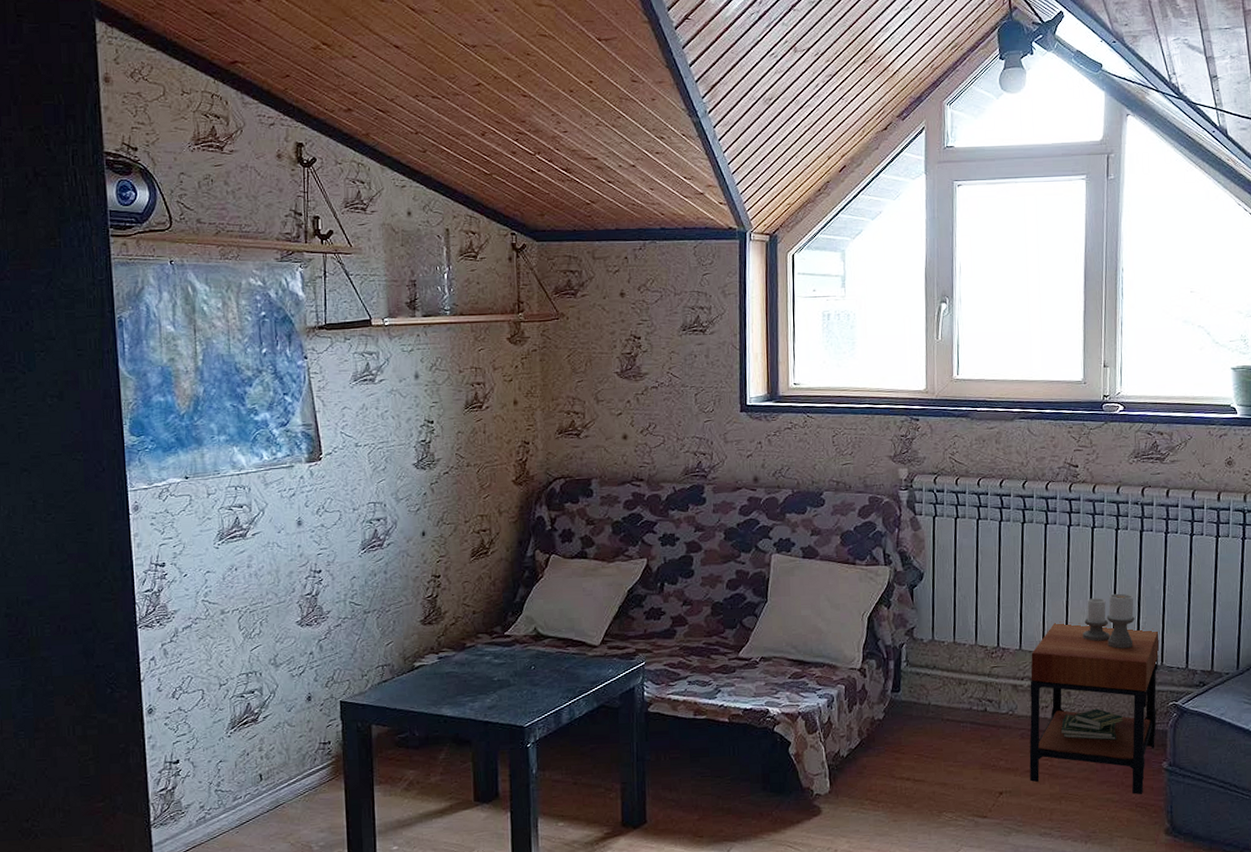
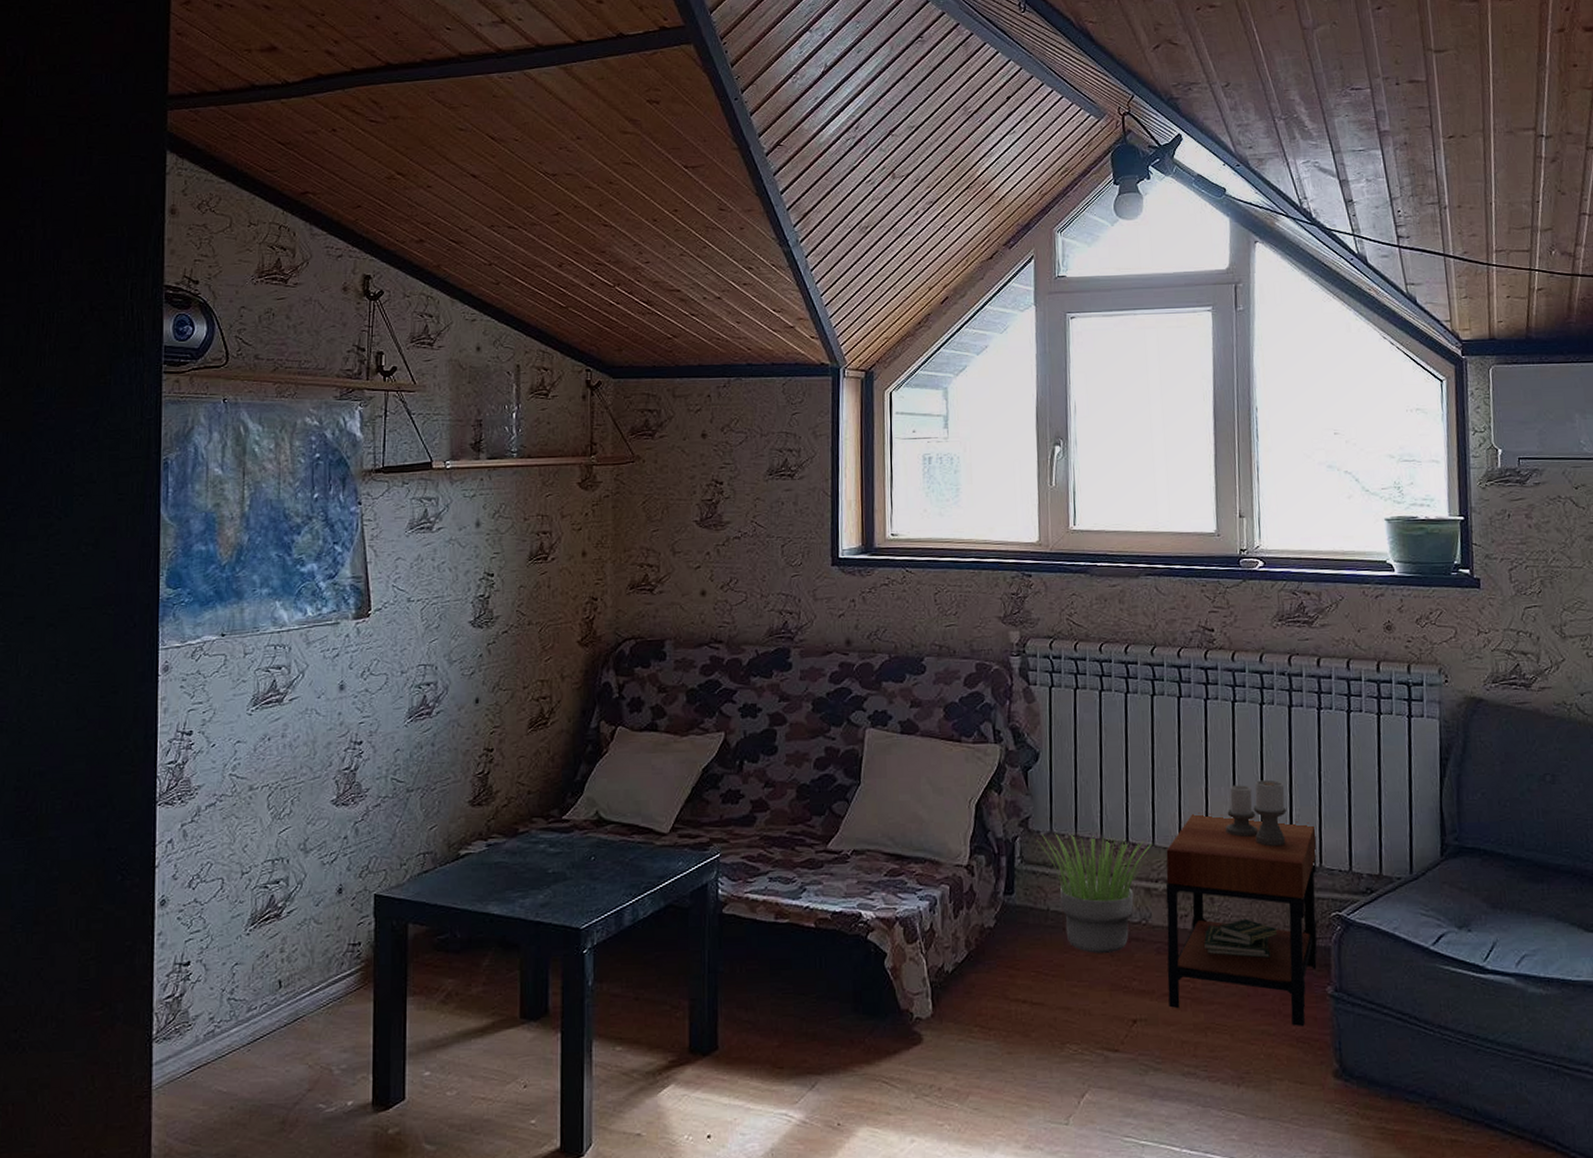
potted plant: none [920,639,1019,739] -> present [1037,832,1152,953]

